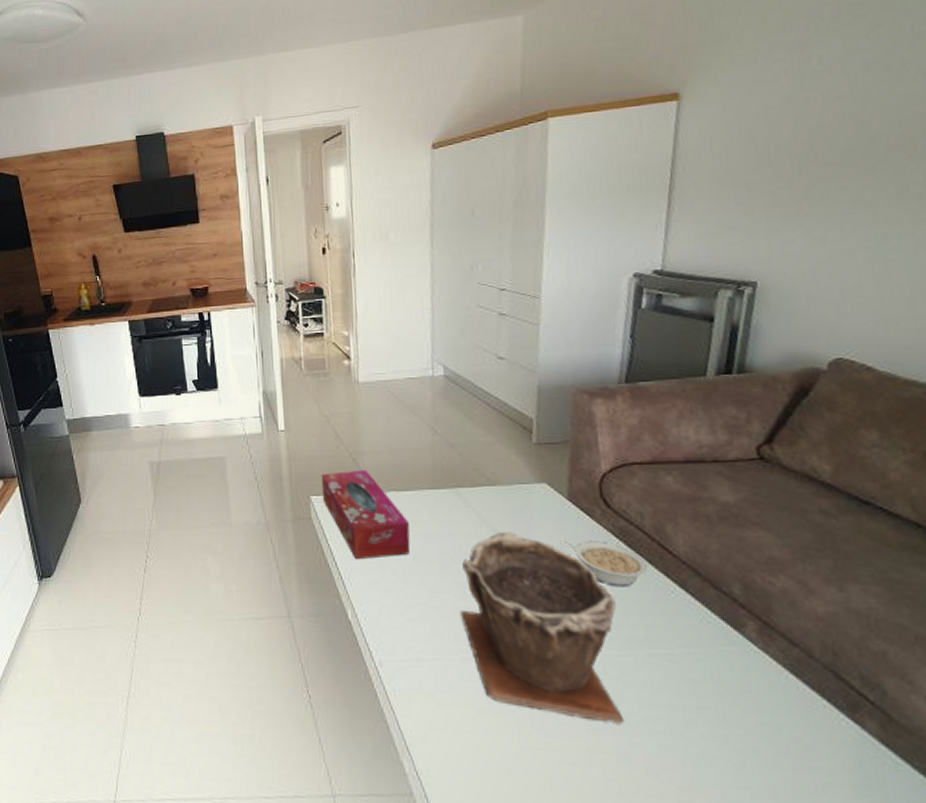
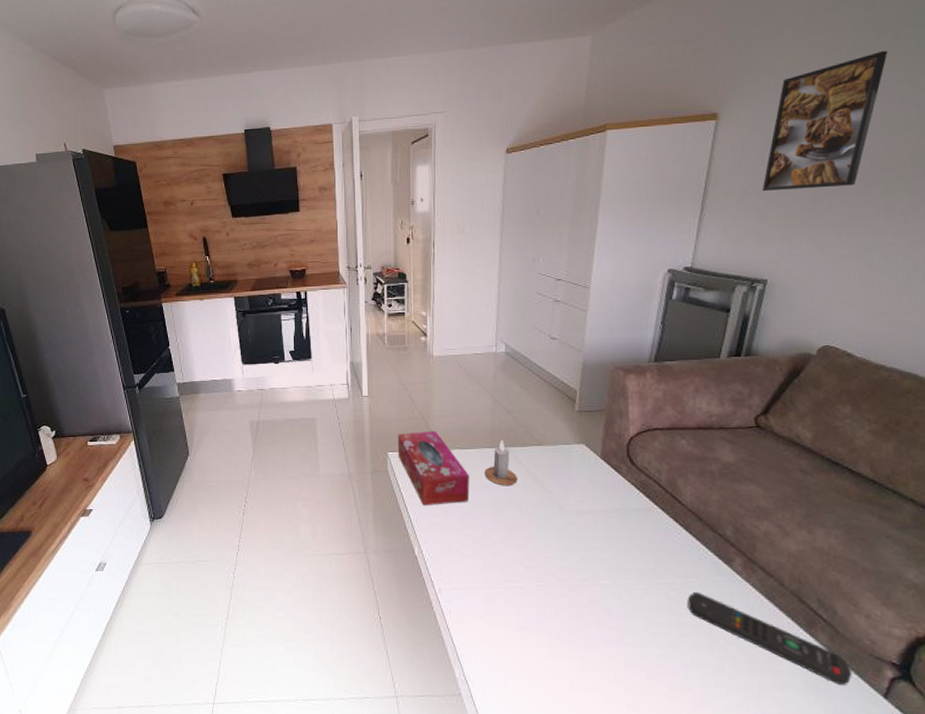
candle: none [427,479,467,535] -> present [484,439,517,486]
plant pot: present [460,531,624,724] -> none [507,483,633,638]
legume: present [560,540,649,587] -> none [592,491,661,530]
remote control: none [690,666,916,788] -> present [688,593,853,685]
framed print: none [740,12,881,180] -> present [762,50,888,192]

